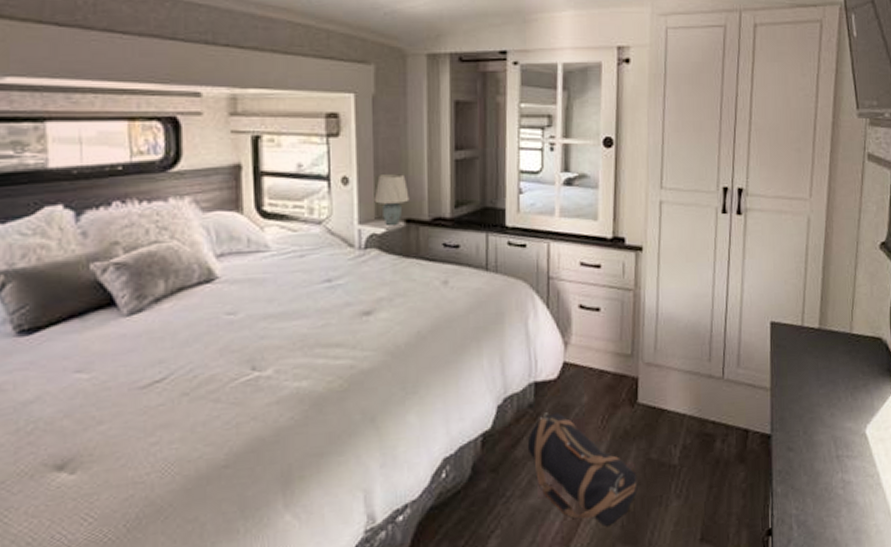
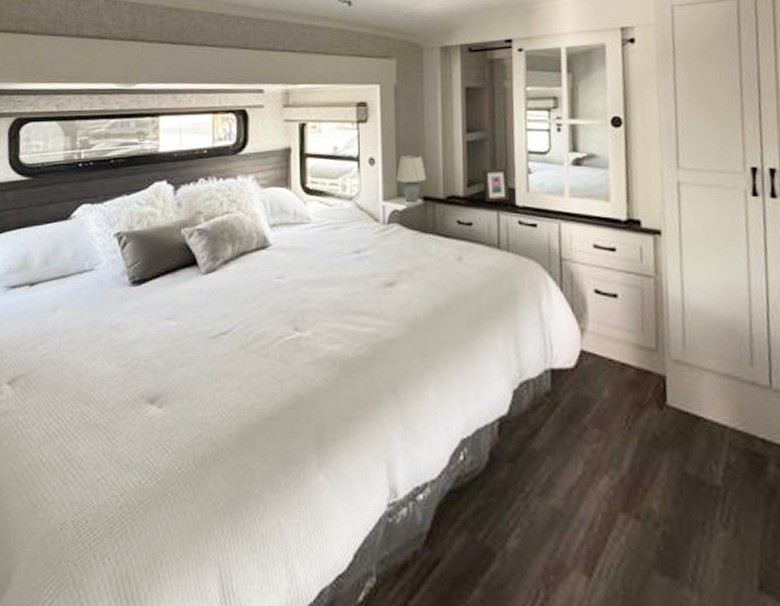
picture frame: none [472,189,499,223] -> present [482,169,510,202]
duffel bag: present [527,412,638,526] -> none [545,404,674,547]

